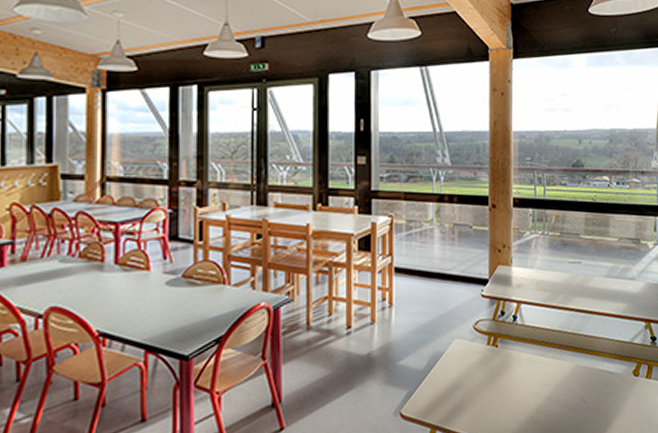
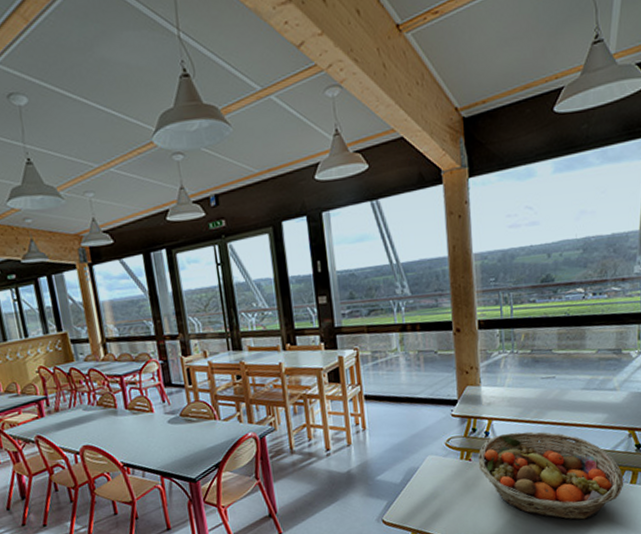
fruit basket: none [504,317,640,417] -> present [477,431,624,520]

